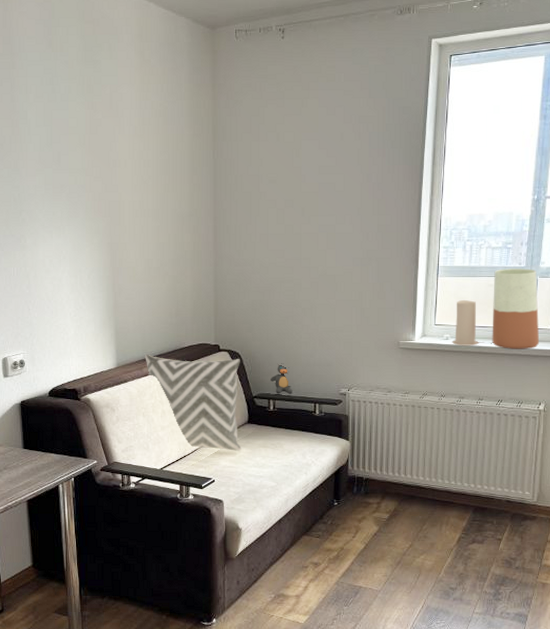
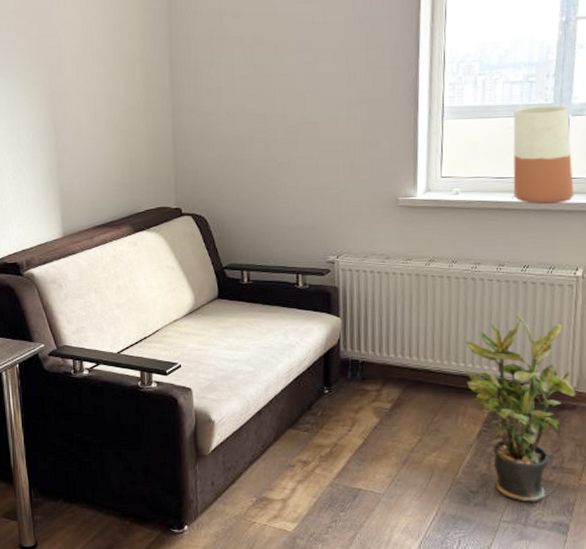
pillow: present [145,354,242,451] -> none [95,221,211,331]
stuffed animal: present [271,363,292,394] -> none [243,227,270,264]
potted plant: none [449,439,536,597] -> present [464,313,576,502]
candle: present [451,300,479,346] -> none [463,146,497,202]

